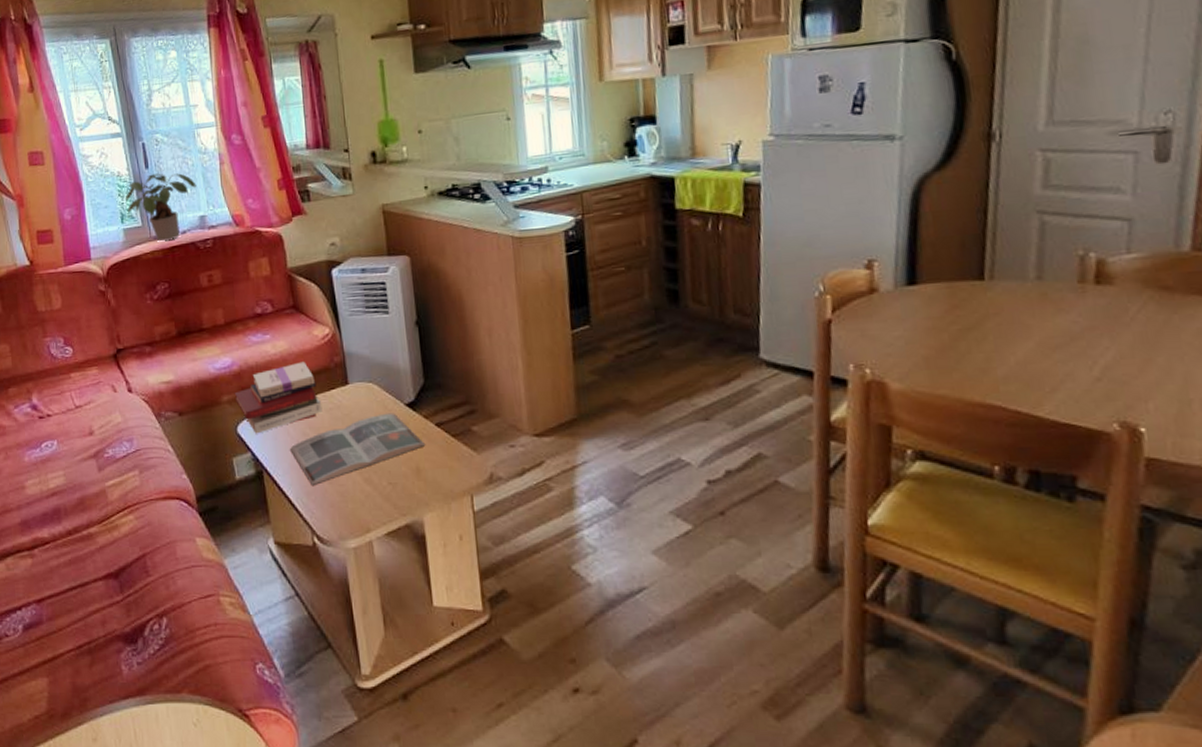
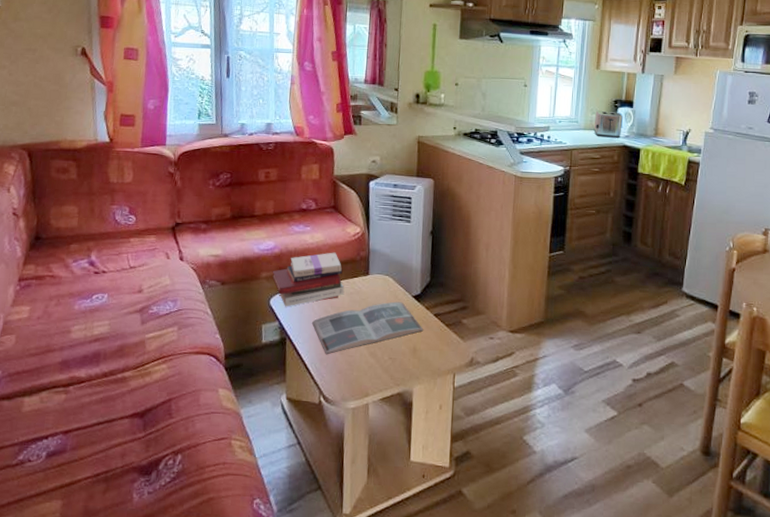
potted plant: present [125,173,197,242] -> none [204,82,268,140]
toaster: none [606,133,646,170] -> present [593,110,623,138]

